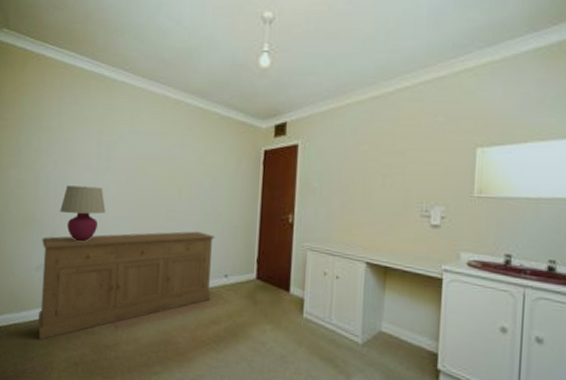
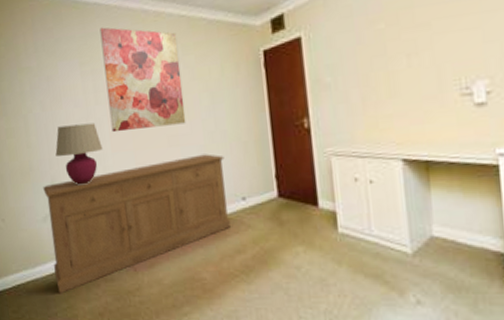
wall art: none [117,104,191,202] -> present [99,27,187,133]

